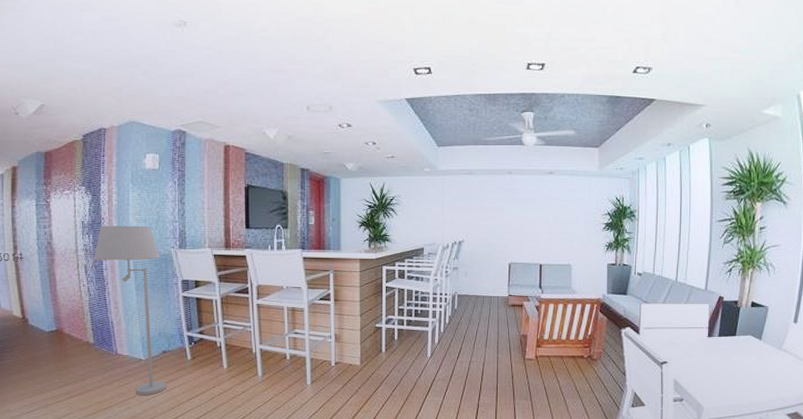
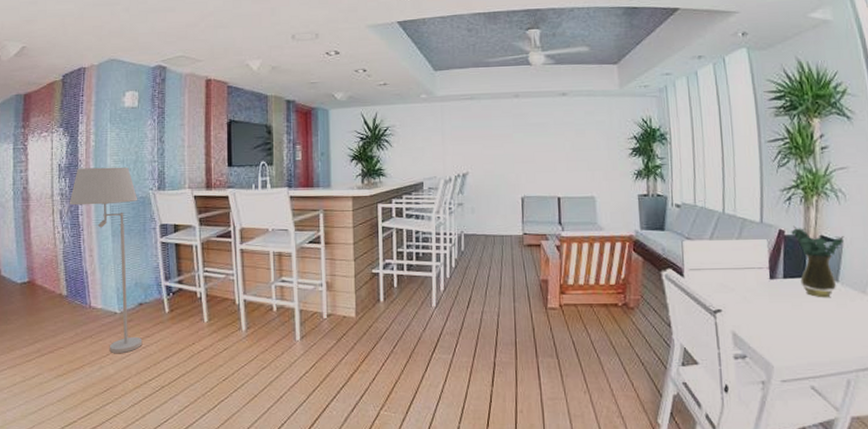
vase: none [729,293,770,353] -> present [791,225,845,298]

